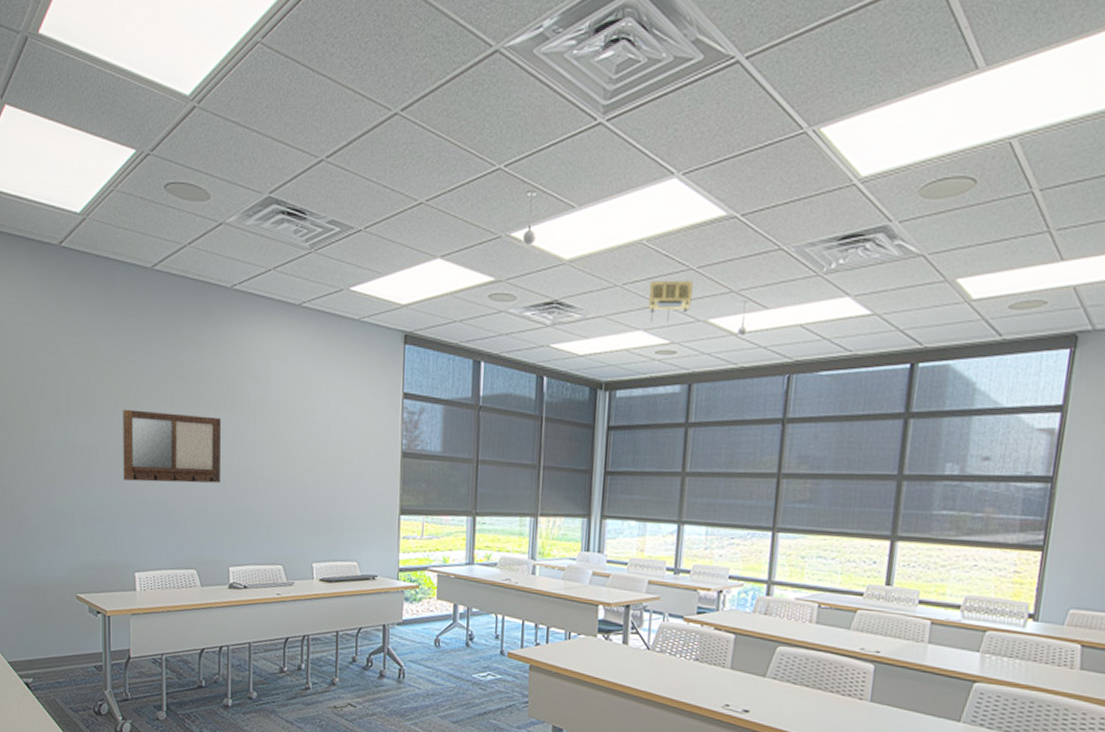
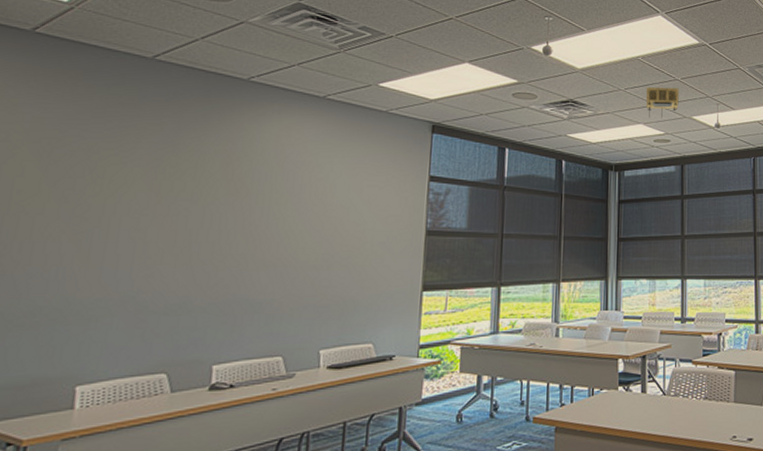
writing board: present [123,409,221,483] -> none [77,199,220,278]

